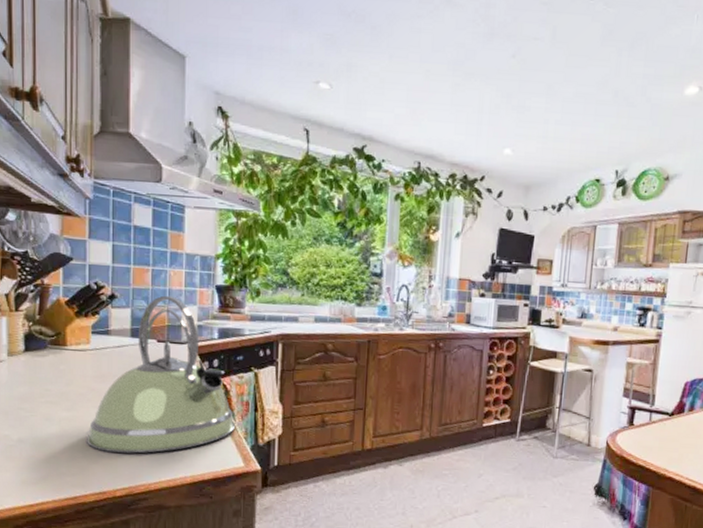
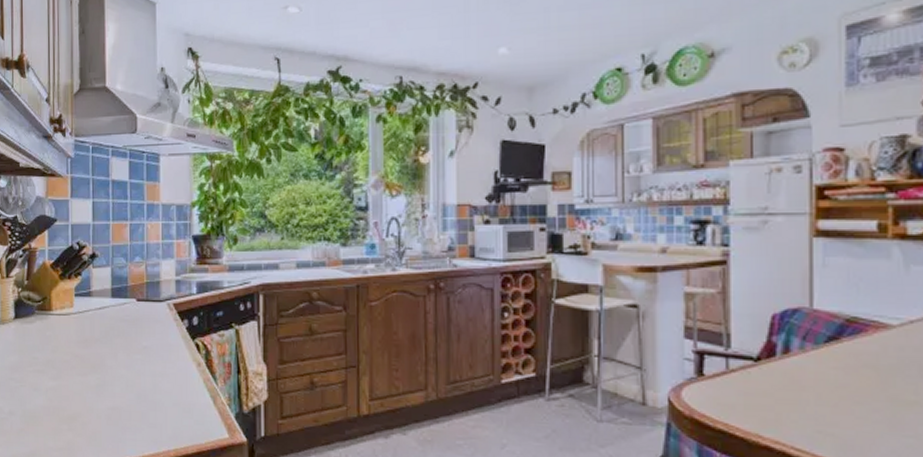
kettle: present [87,295,235,454] -> none [72,250,217,425]

